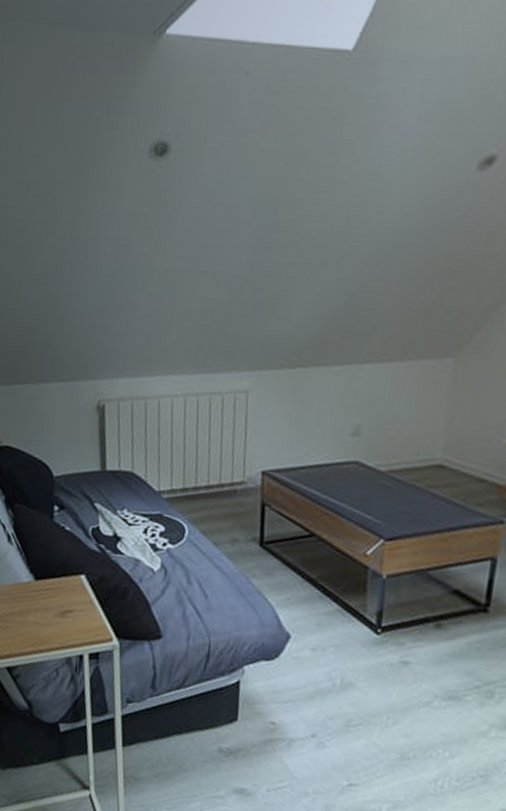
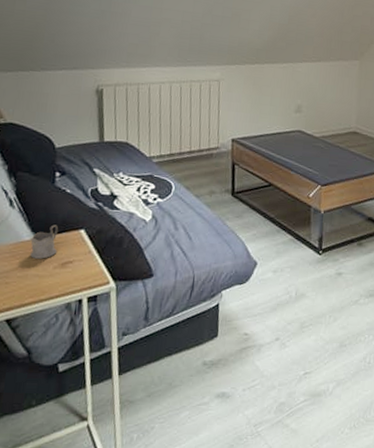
tea glass holder: none [29,567,58,605] -> present [30,225,59,259]

